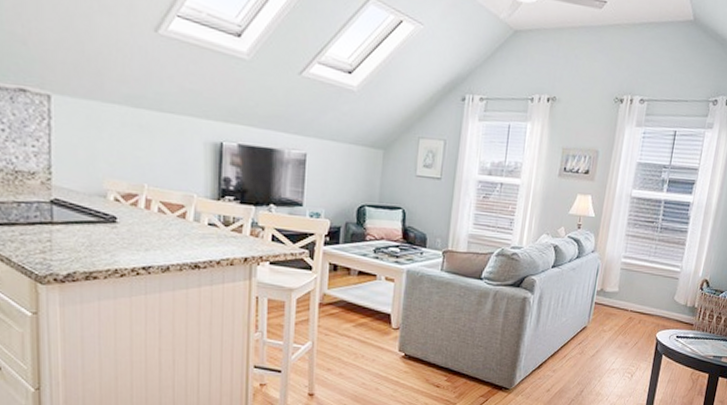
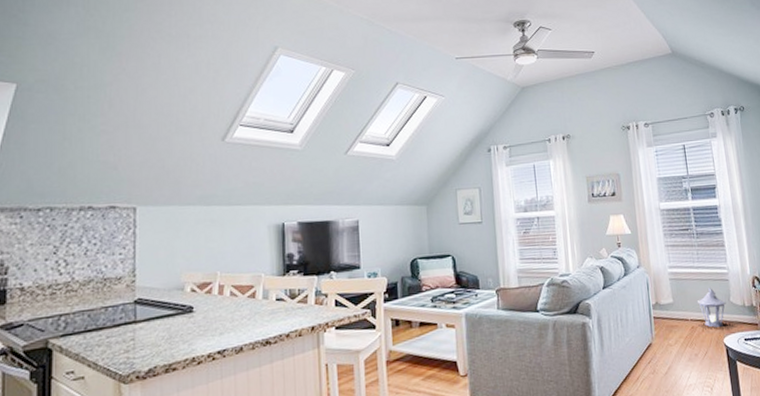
lantern: none [641,282,670,322] -> present [696,287,726,328]

